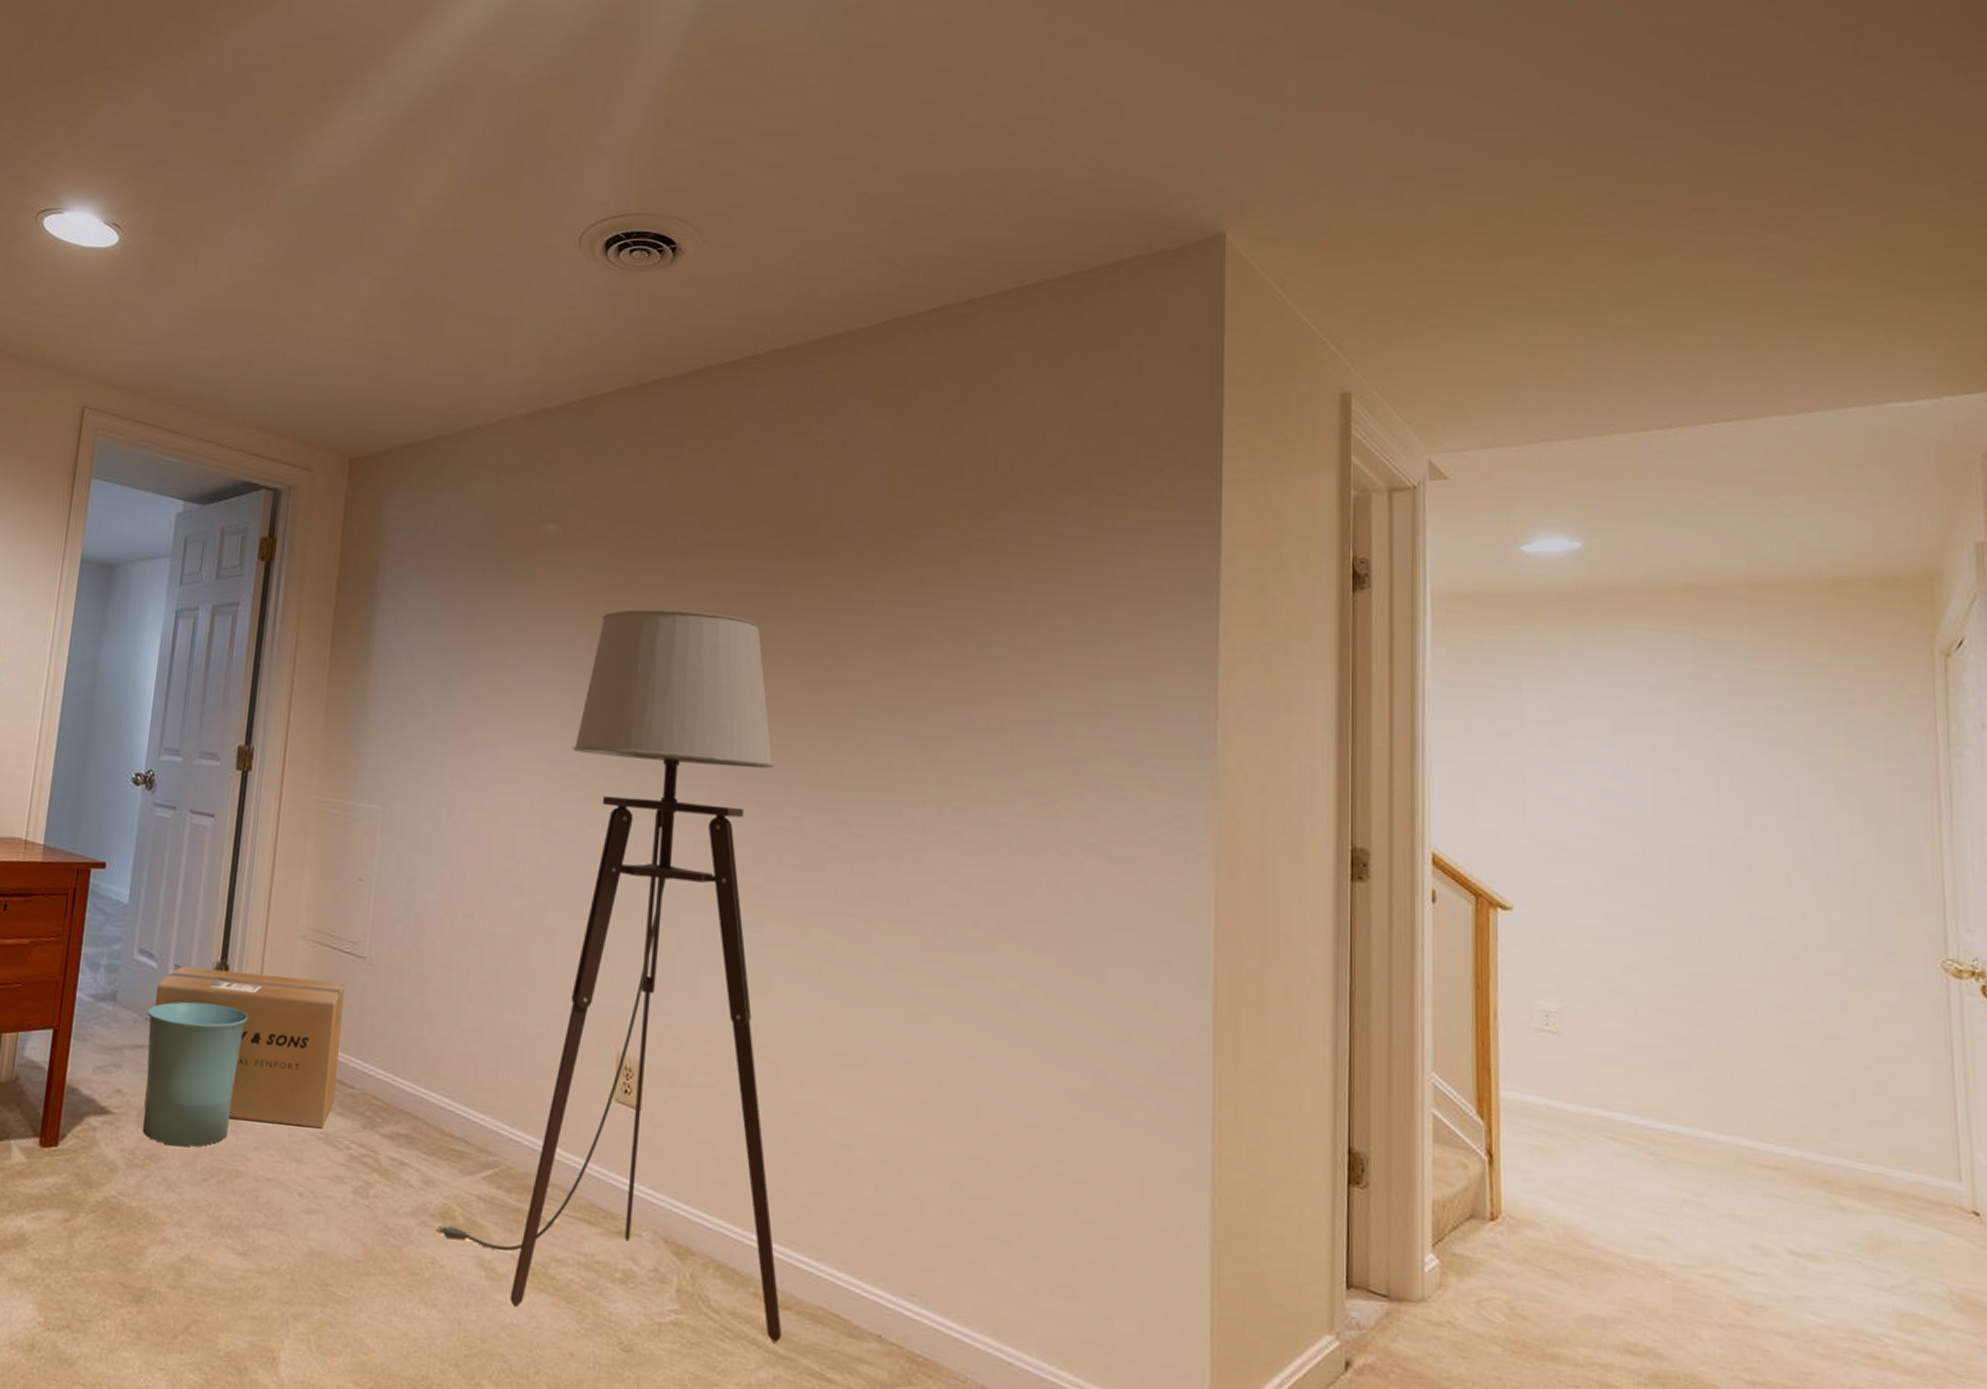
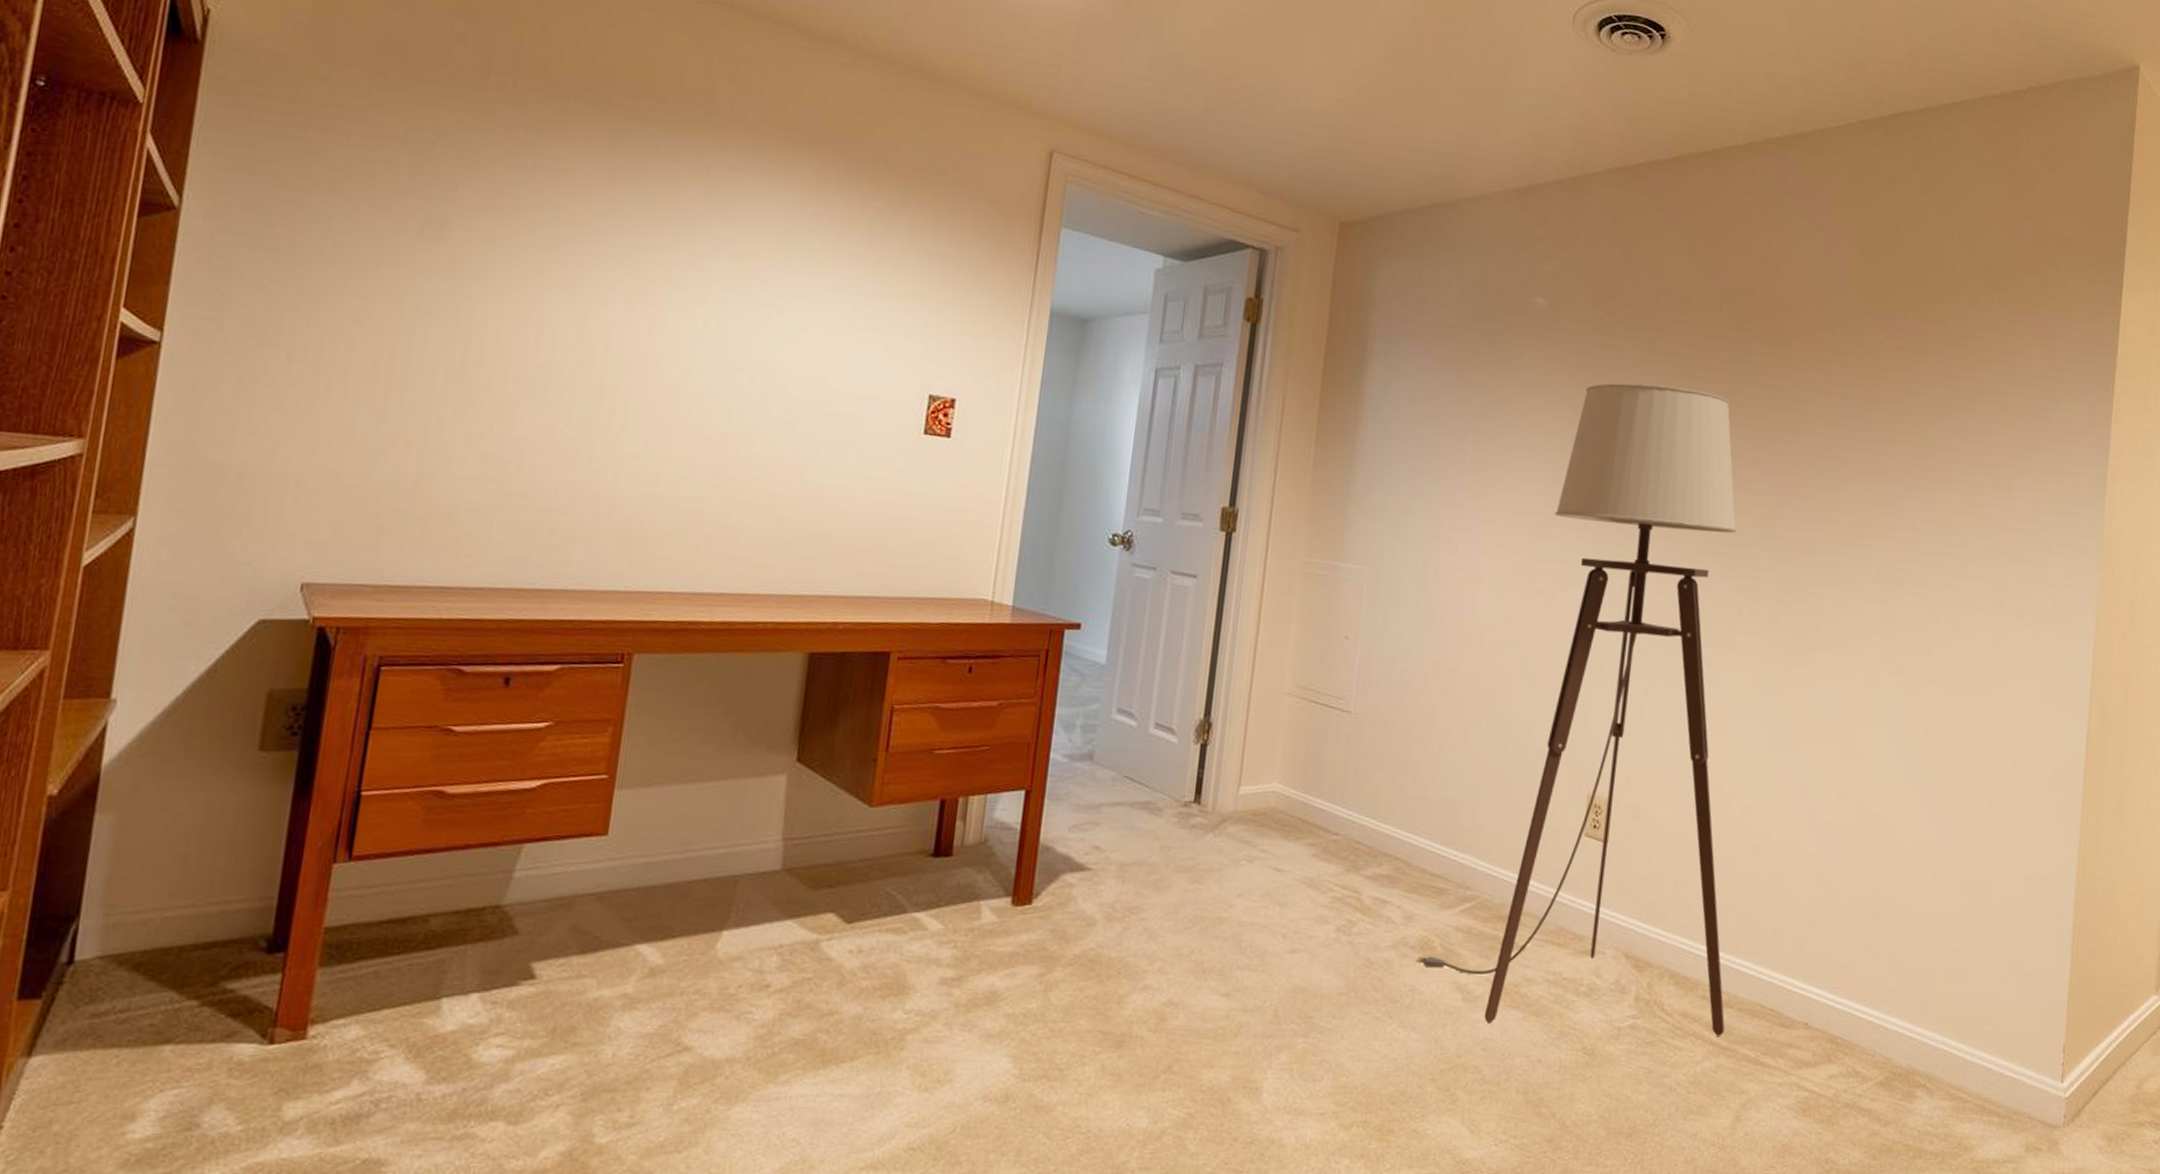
waste bin: present [142,1001,249,1147] -> none [1122,758,1232,898]
box: present [144,966,345,1129] -> none [1124,724,1330,874]

